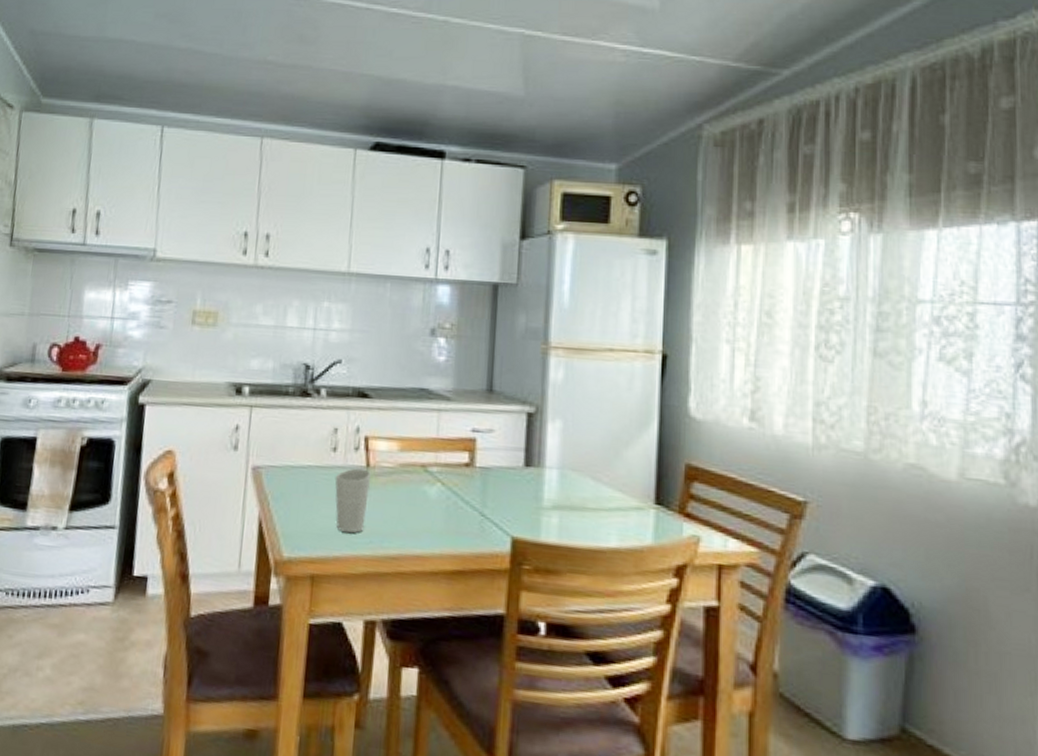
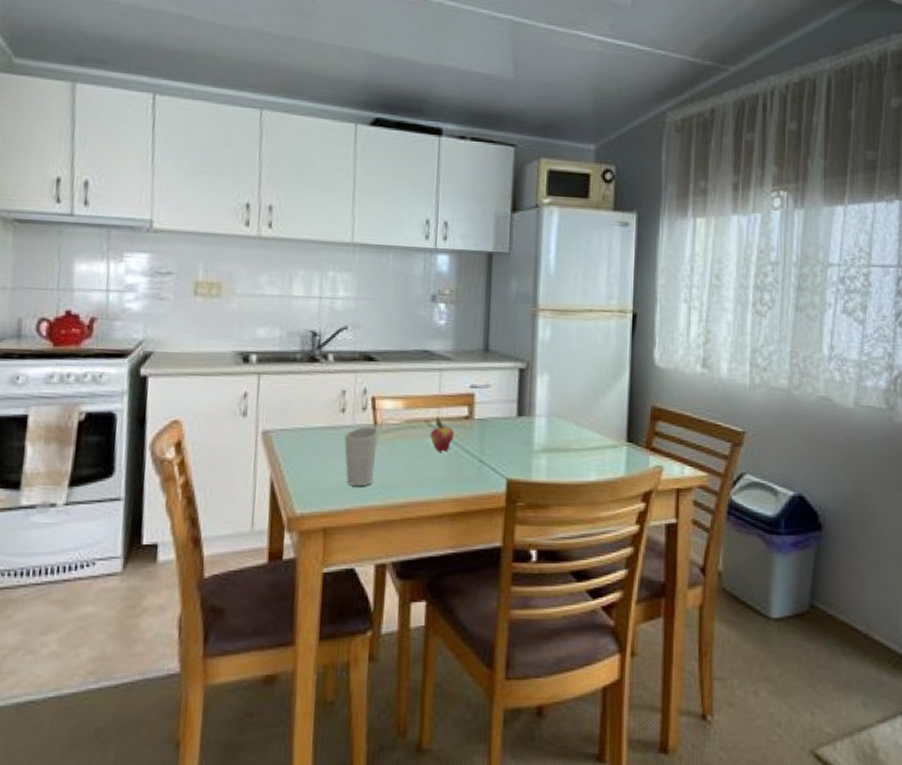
fruit: none [426,462,453,502] -> present [430,417,454,452]

